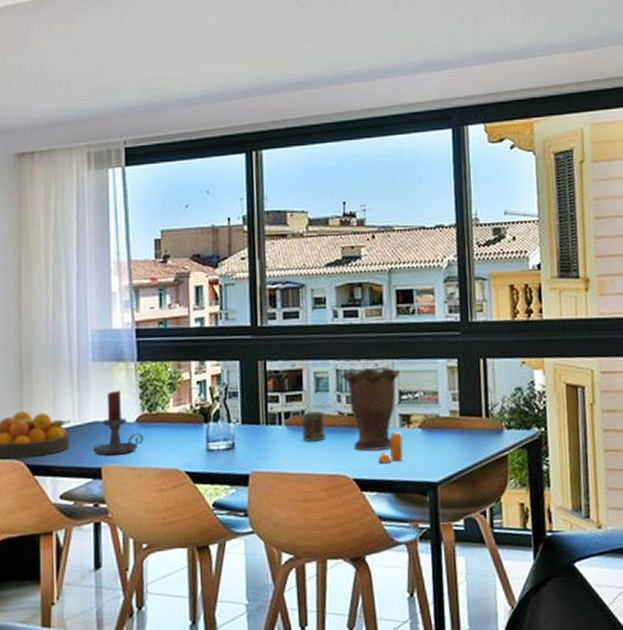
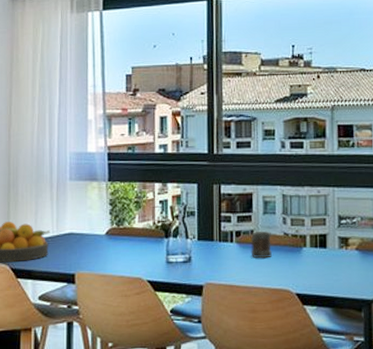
candle holder: present [92,390,144,455] -> none [67,206,112,263]
vase: present [342,368,401,452] -> none [288,195,340,270]
pepper shaker: present [377,431,404,465] -> none [318,252,342,282]

